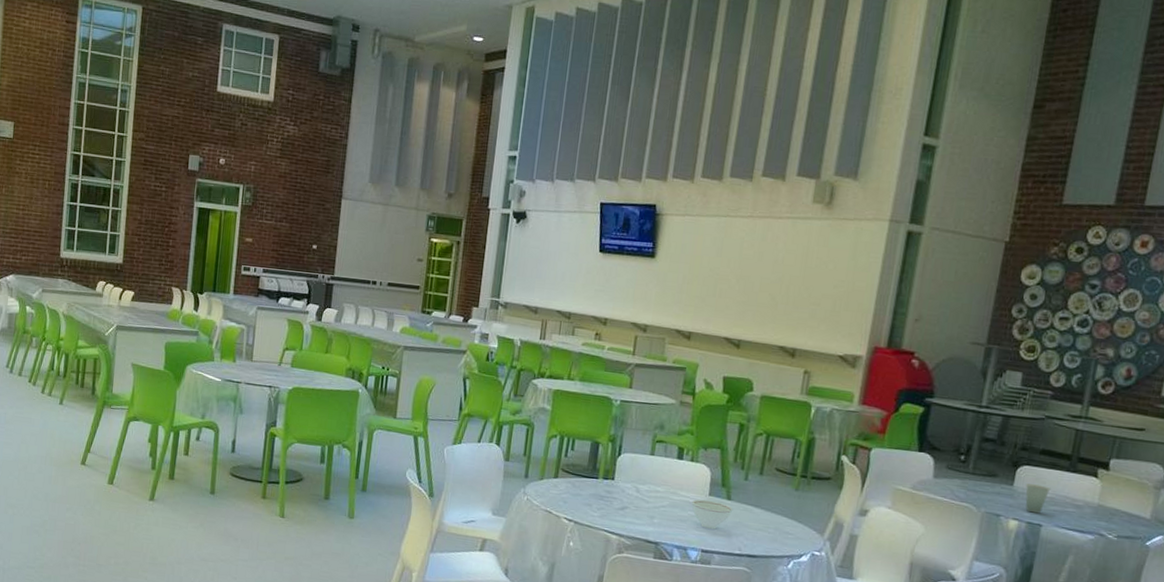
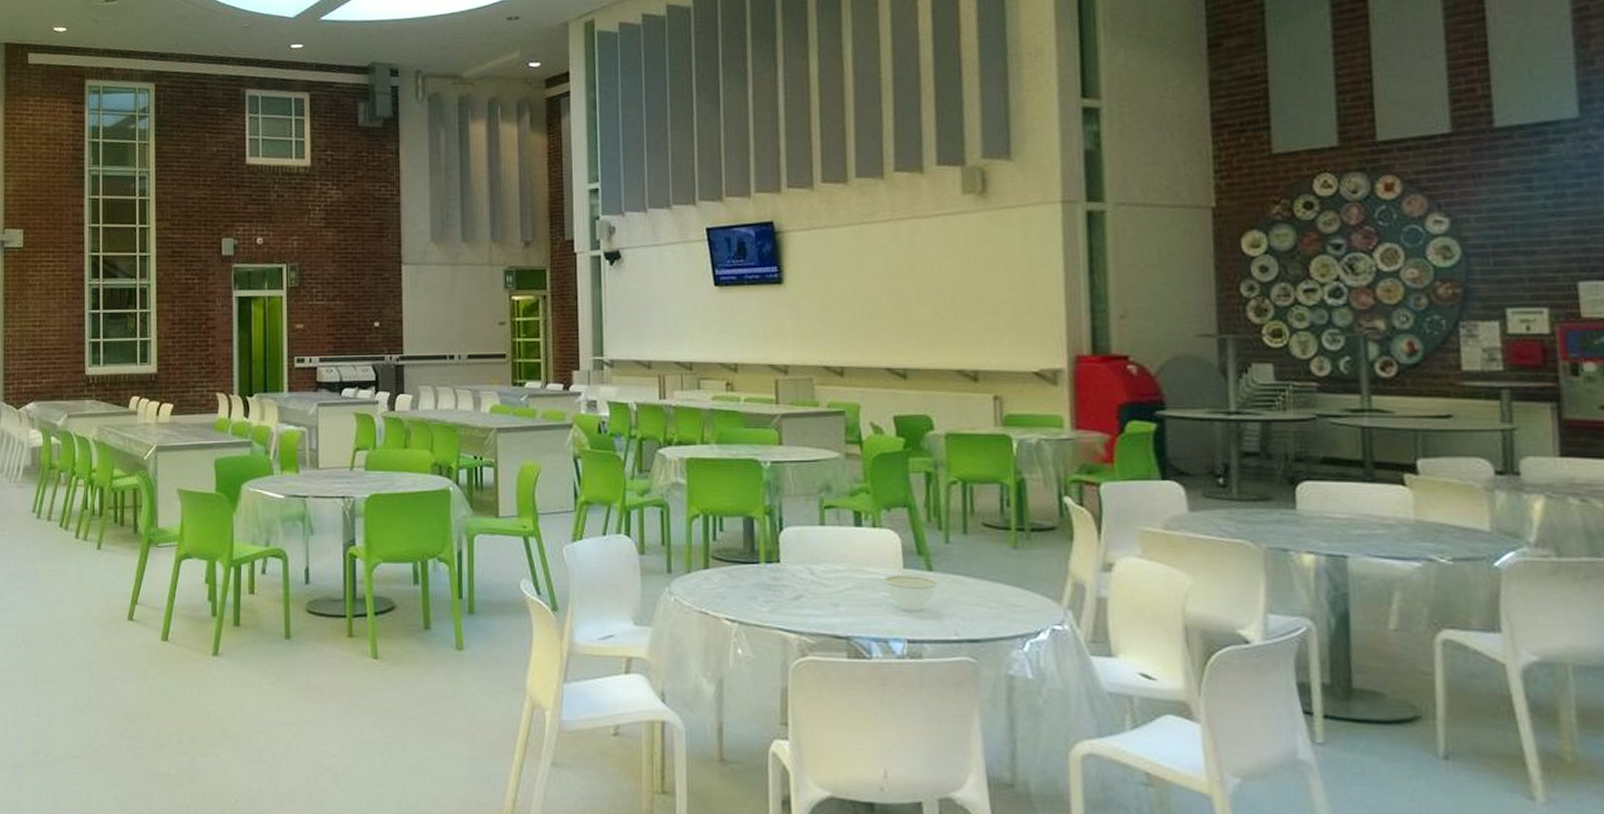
cup: present [1025,483,1051,514] -> none [1313,504,1347,542]

